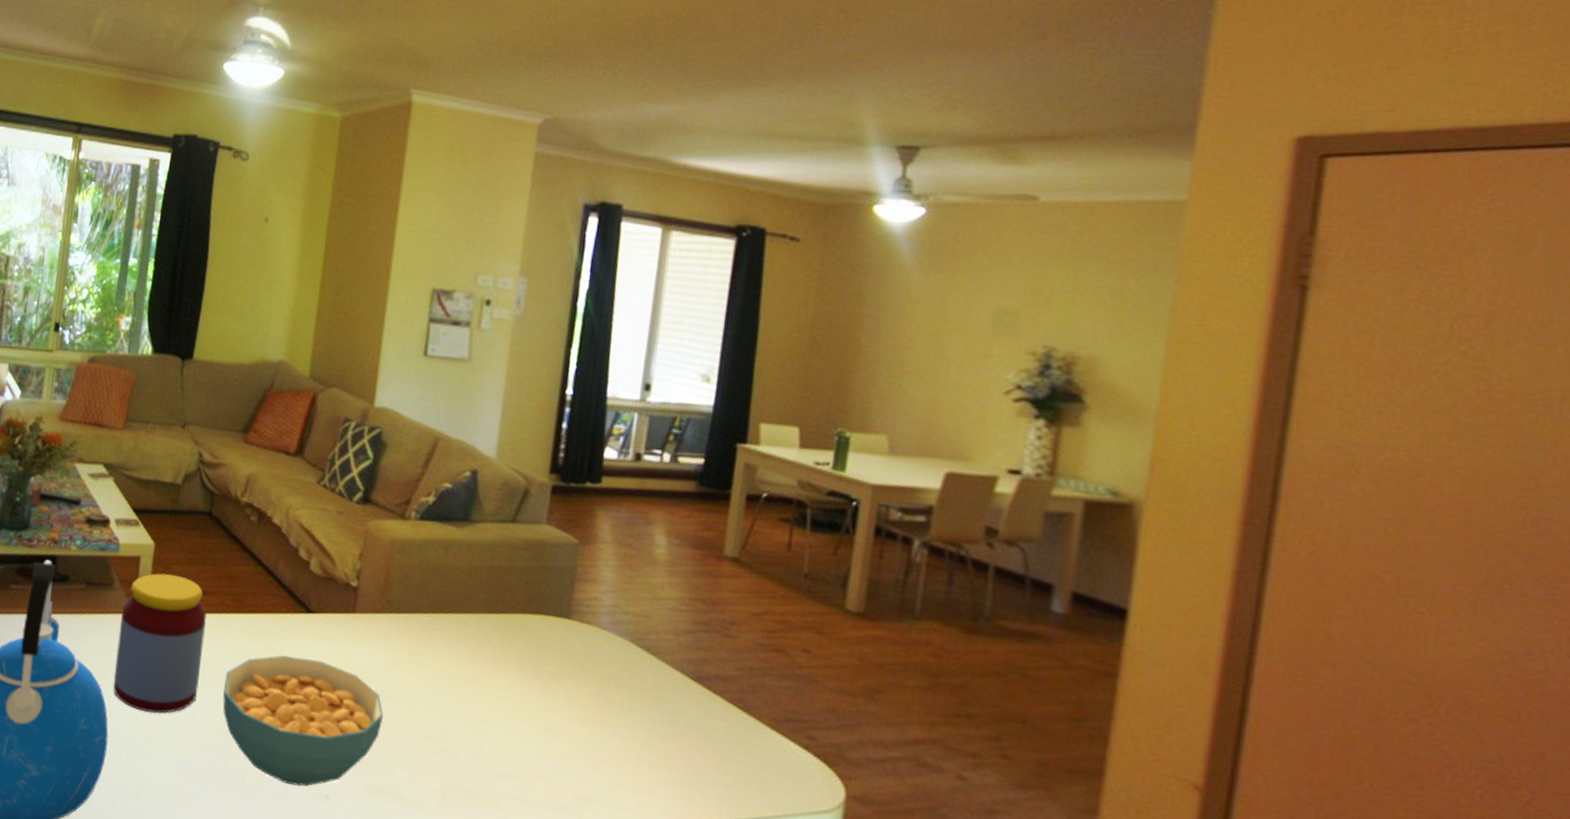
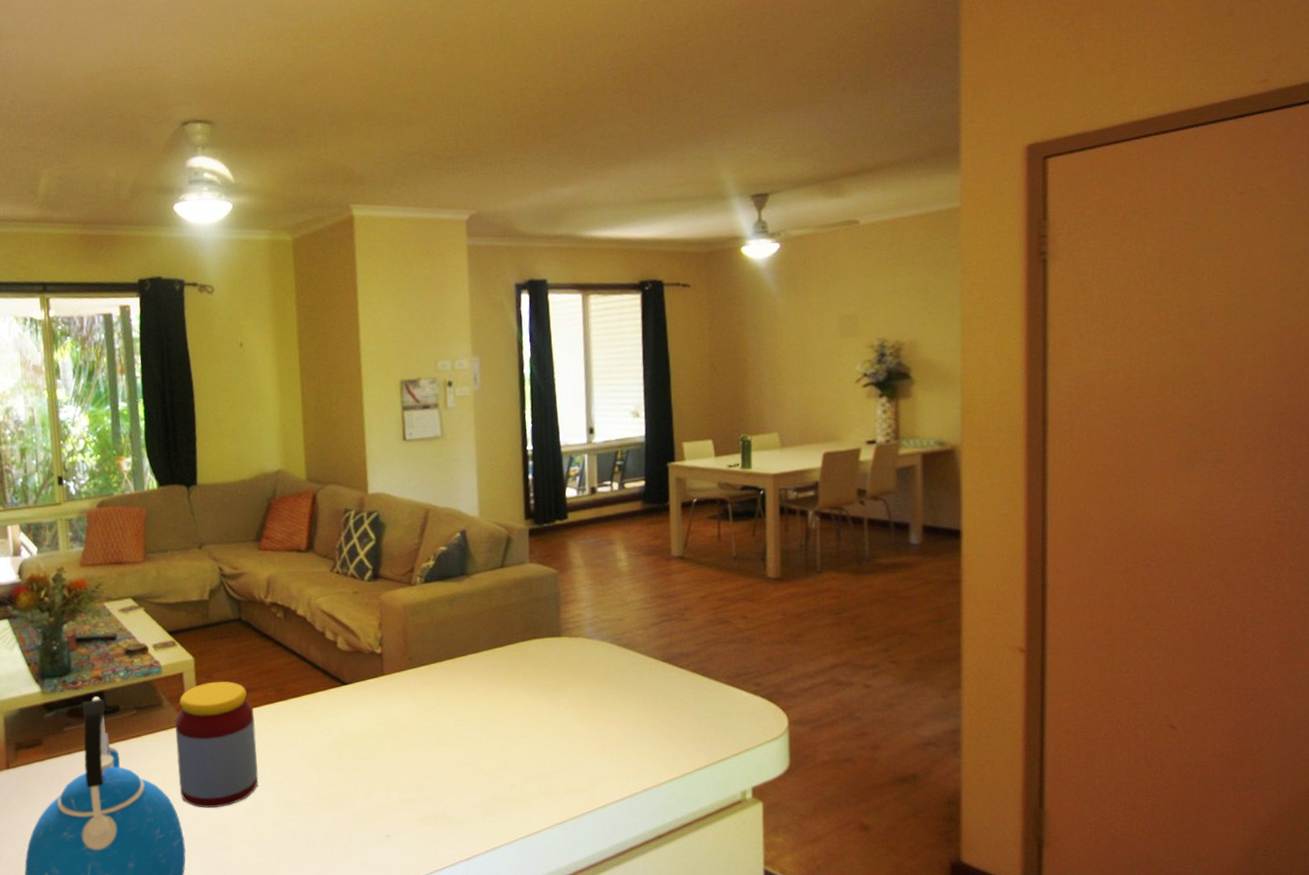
cereal bowl: present [223,655,384,787] -> none [280,723,424,835]

